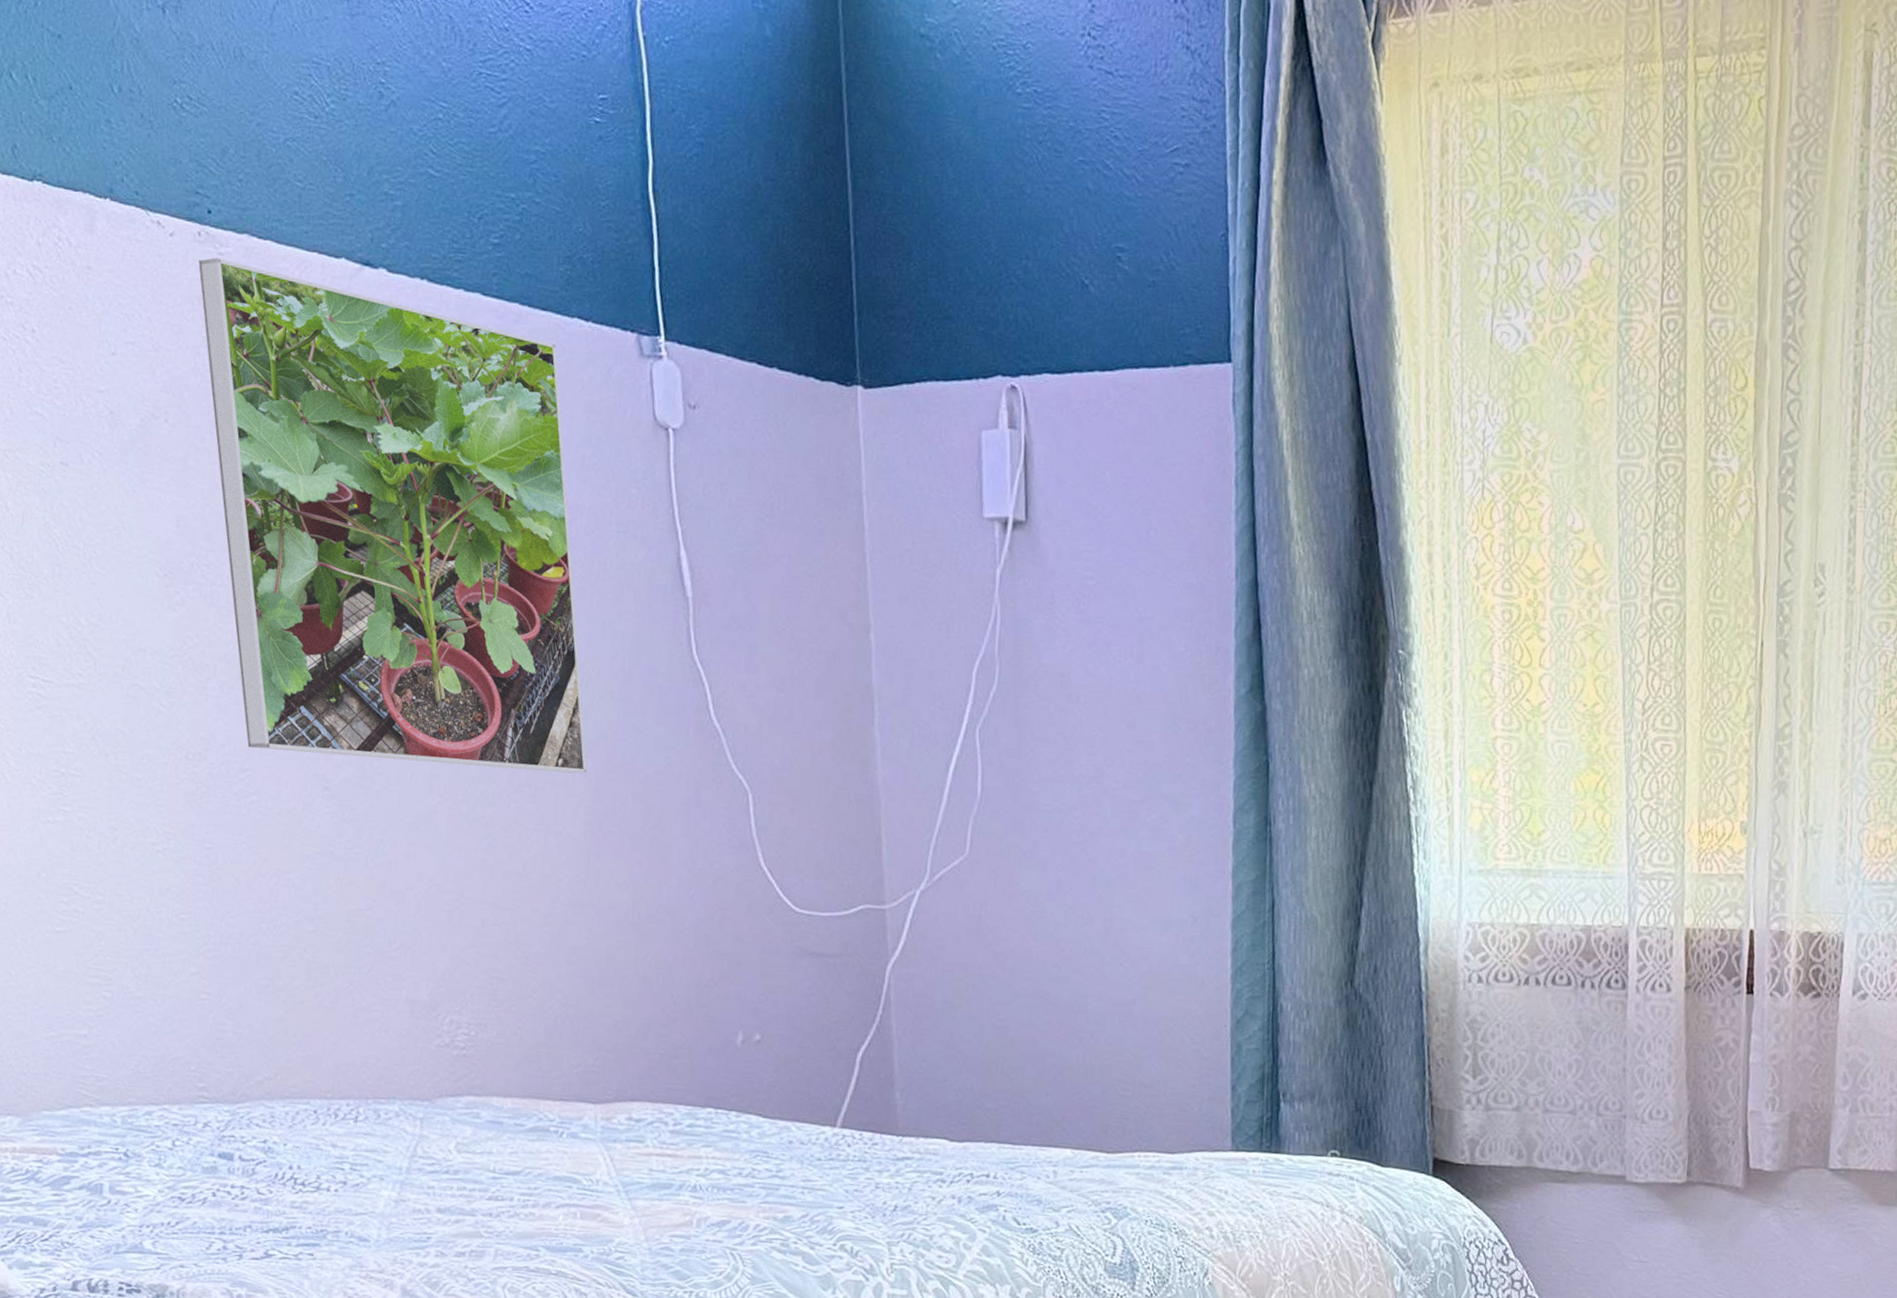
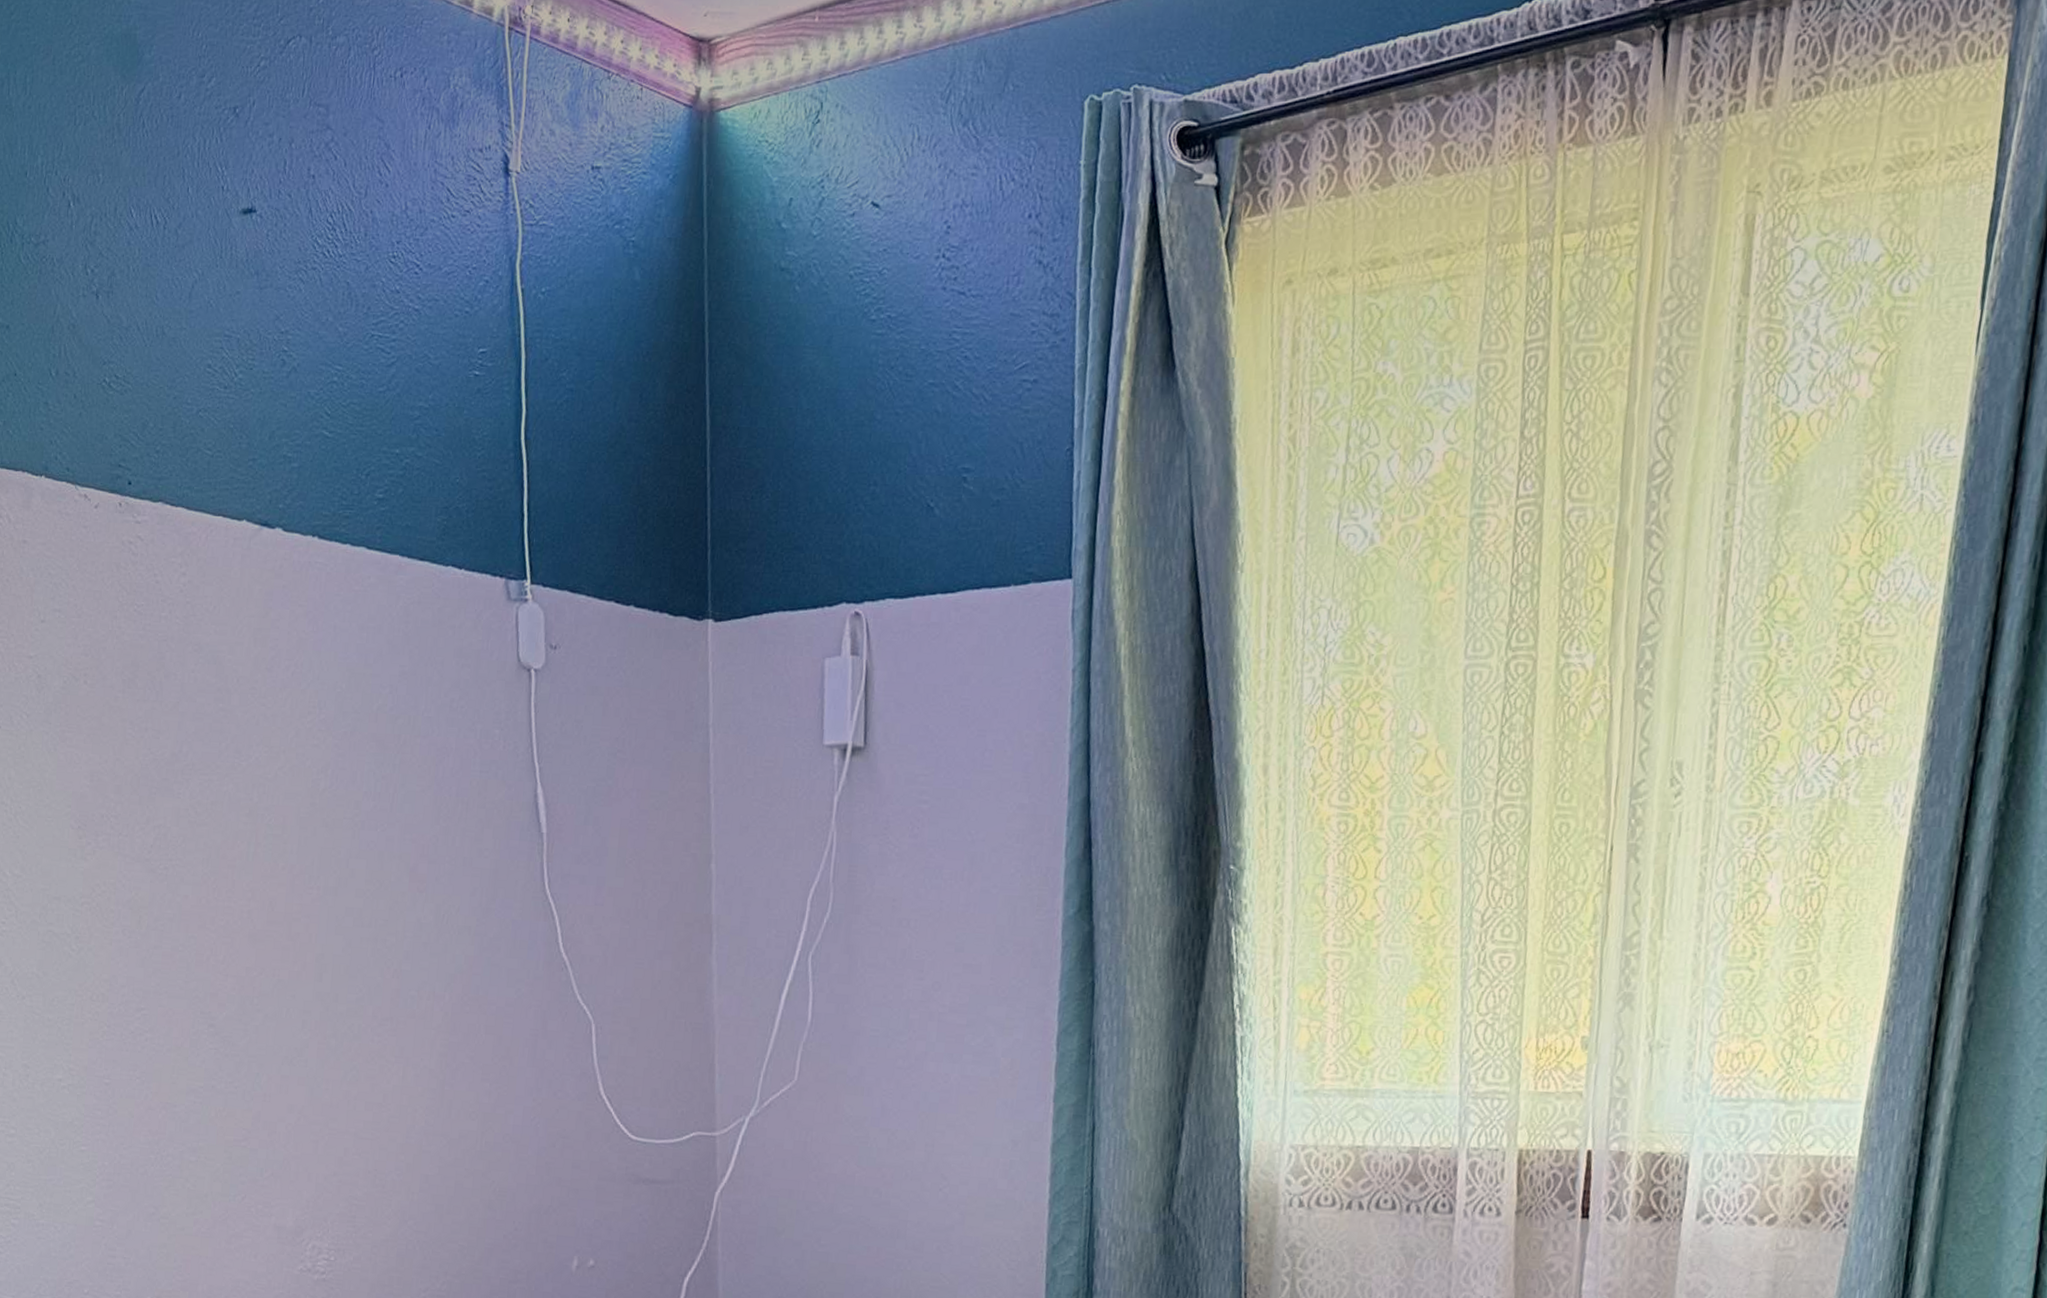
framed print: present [198,258,587,774] -> none [118,526,445,1007]

